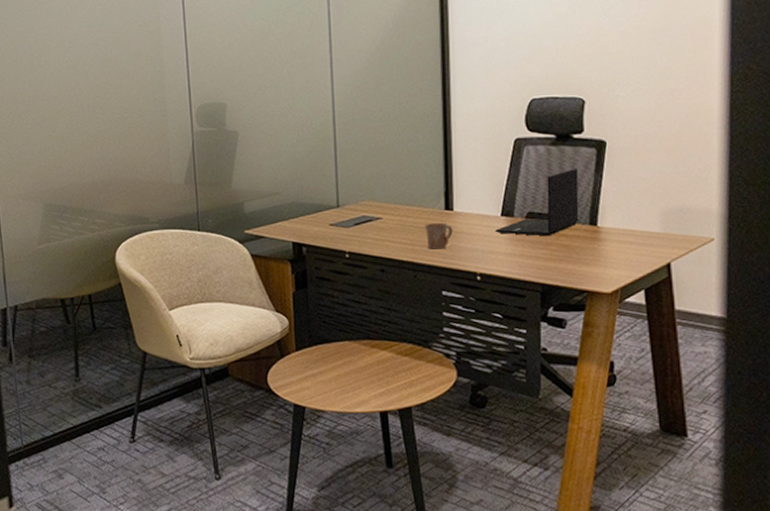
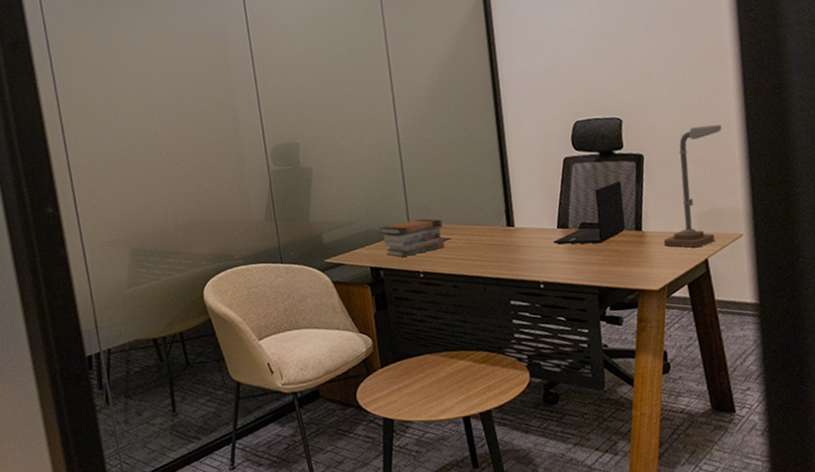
book stack: none [305,195,375,234] -> present [379,218,445,257]
mug: present [424,222,453,250] -> none [489,238,516,264]
desk lamp: none [621,112,701,249] -> present [663,124,722,248]

